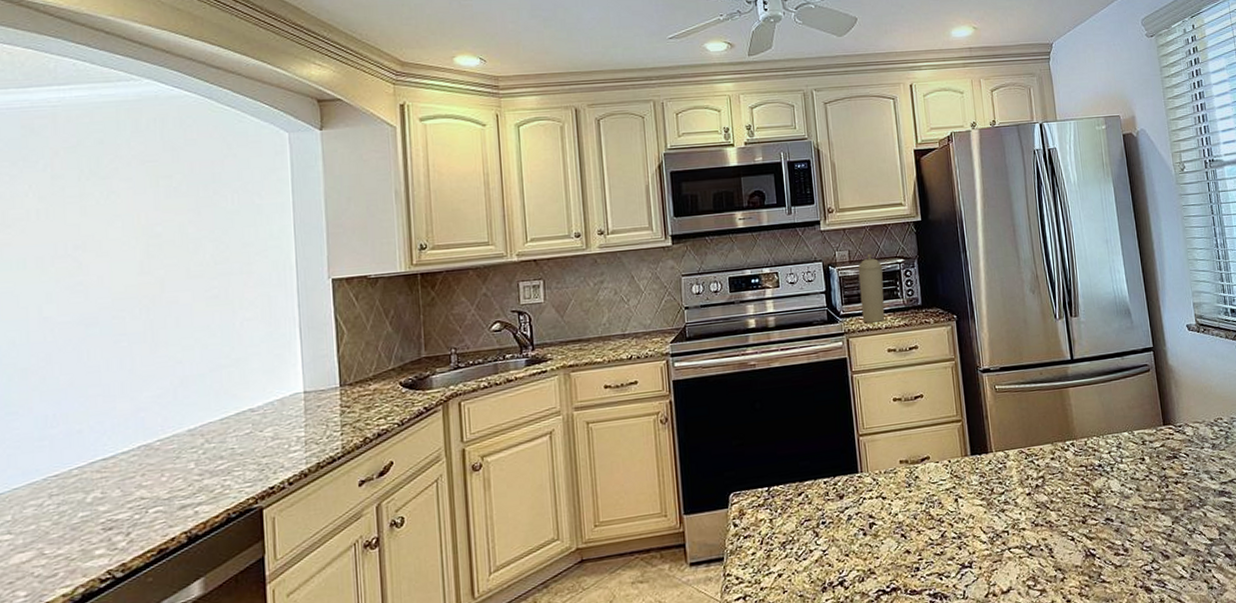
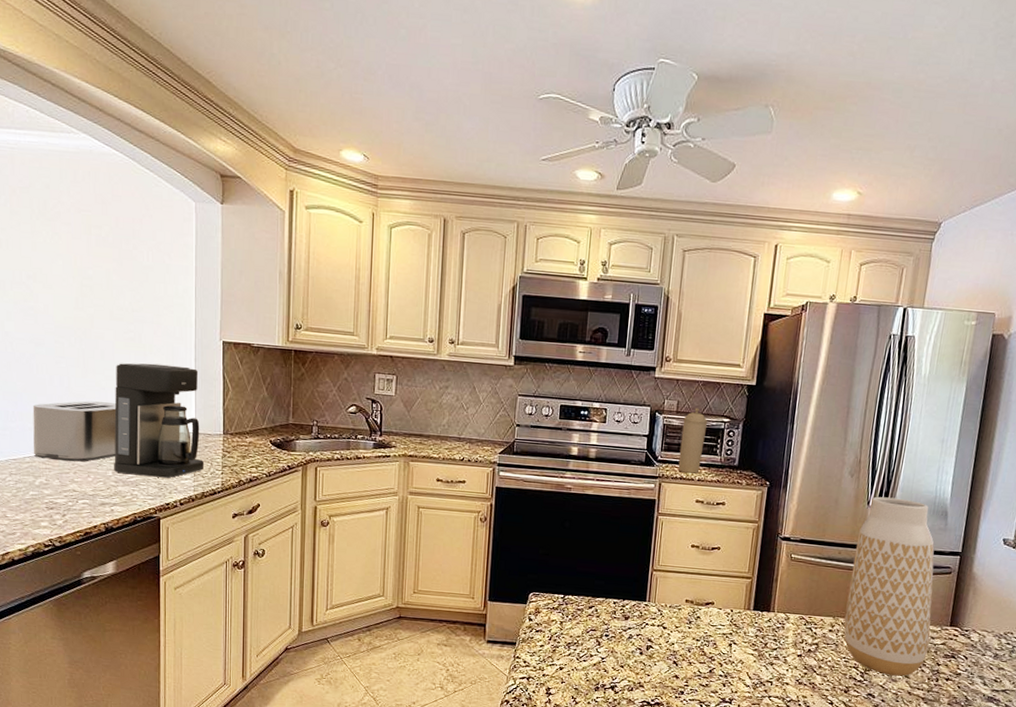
toaster: none [82,377,200,467] -> present [32,401,117,462]
coffee maker: none [195,316,317,462] -> present [114,363,203,478]
vase: none [1054,305,1151,493] -> present [843,496,935,677]

